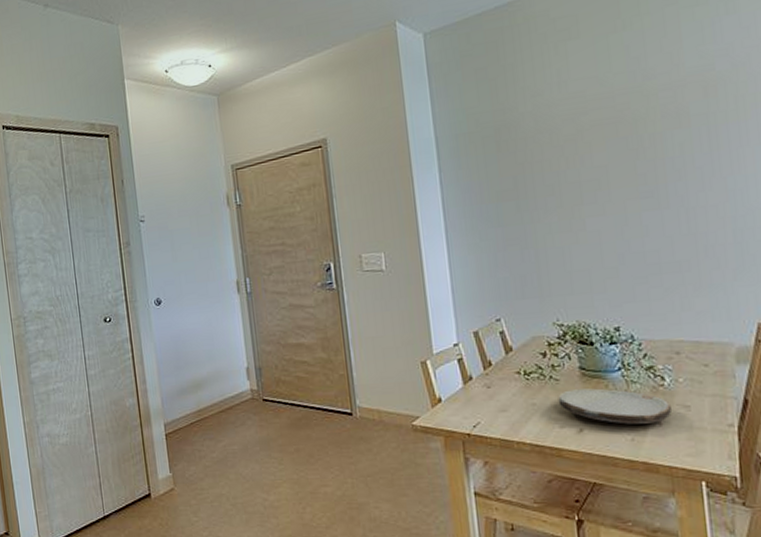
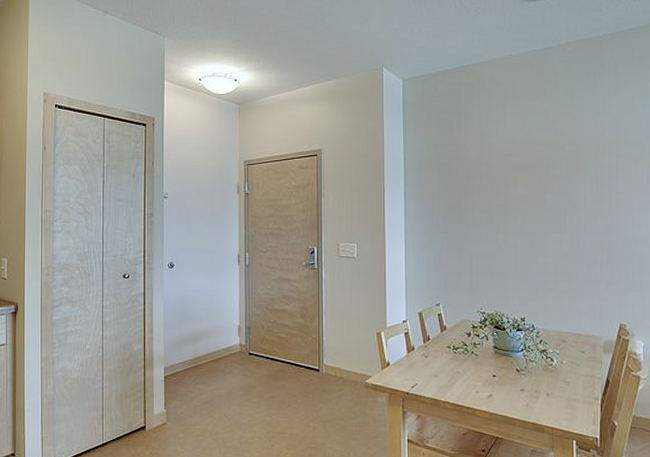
plate: present [558,388,672,424] -> none [476,363,556,393]

